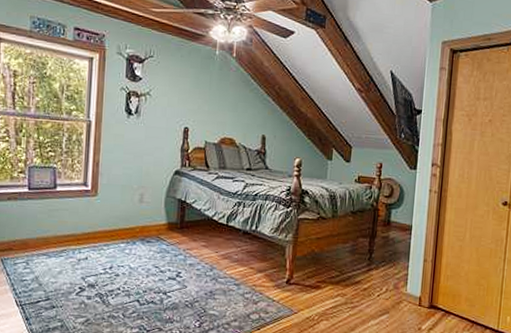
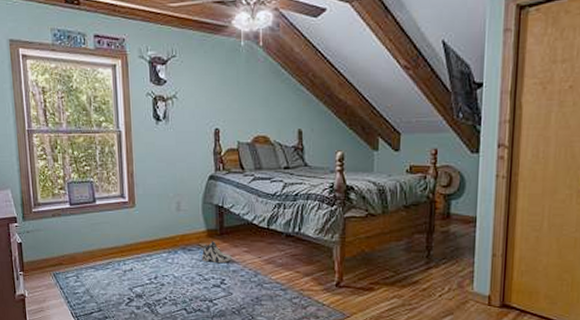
sneaker: none [159,234,190,257] -> present [201,241,233,264]

